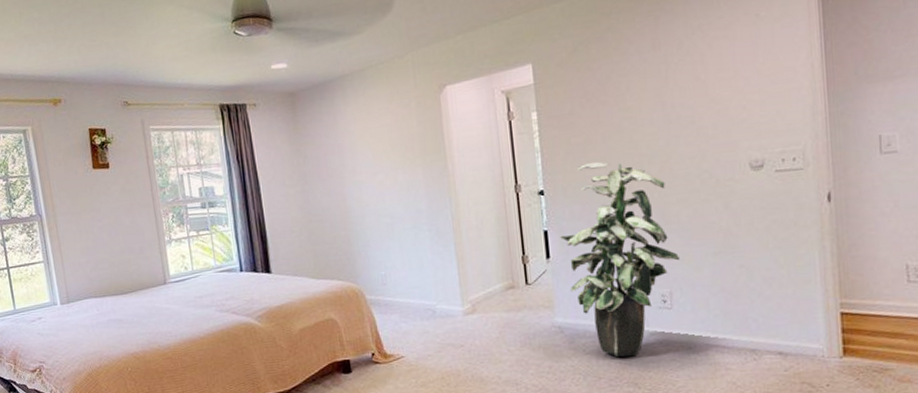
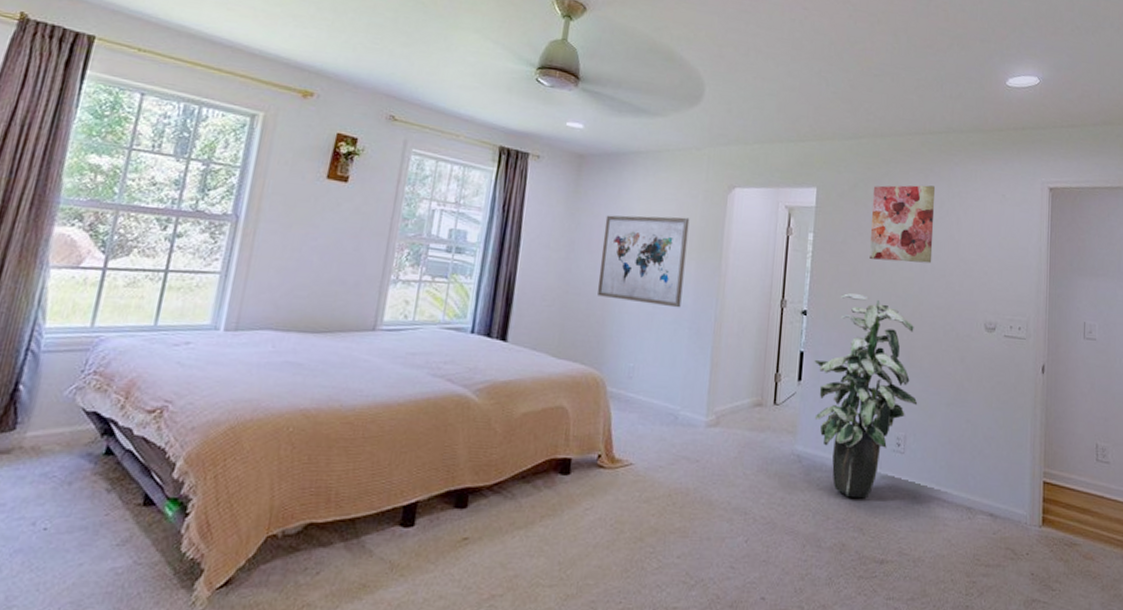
wall art: none [328,127,417,219] -> present [598,215,690,308]
wall art: none [595,26,677,123] -> present [870,185,936,264]

